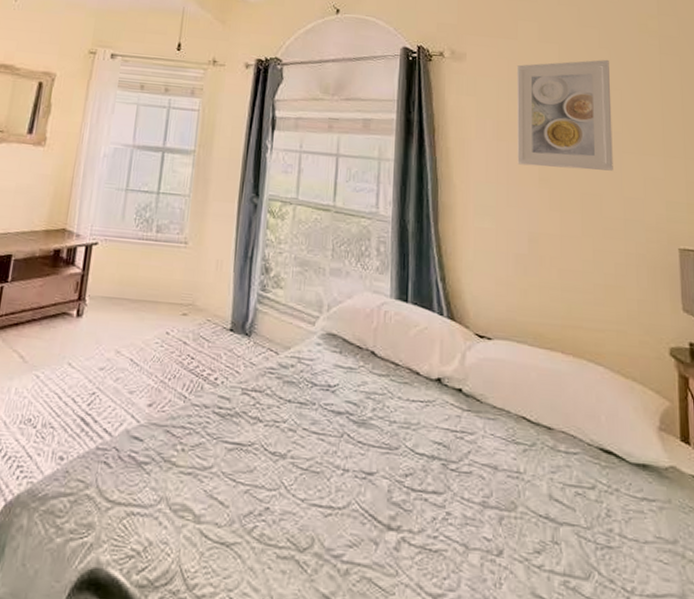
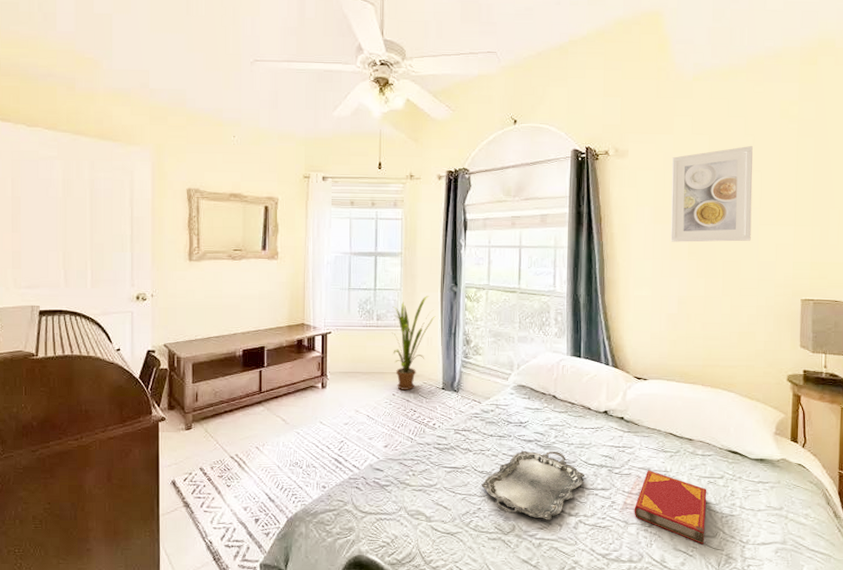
house plant: none [172,206,230,328] -> present [391,296,436,390]
serving tray: none [271,426,410,534] -> present [481,450,584,520]
hardback book: none [476,468,575,590] -> present [634,470,707,545]

